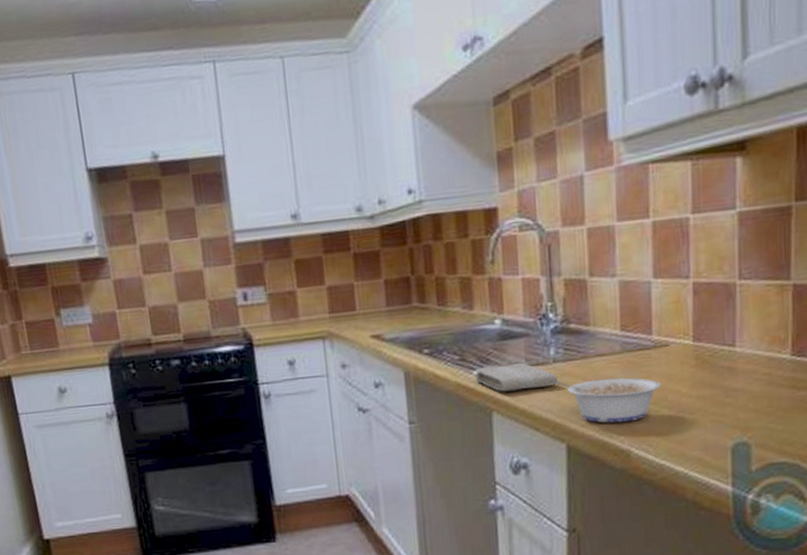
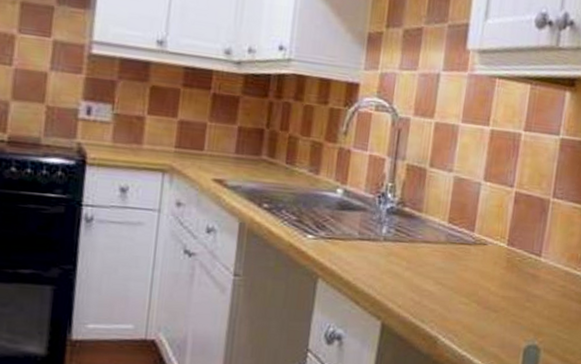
washcloth: present [474,363,559,392] -> none [307,232,386,264]
legume: present [551,378,661,423] -> none [378,257,475,310]

